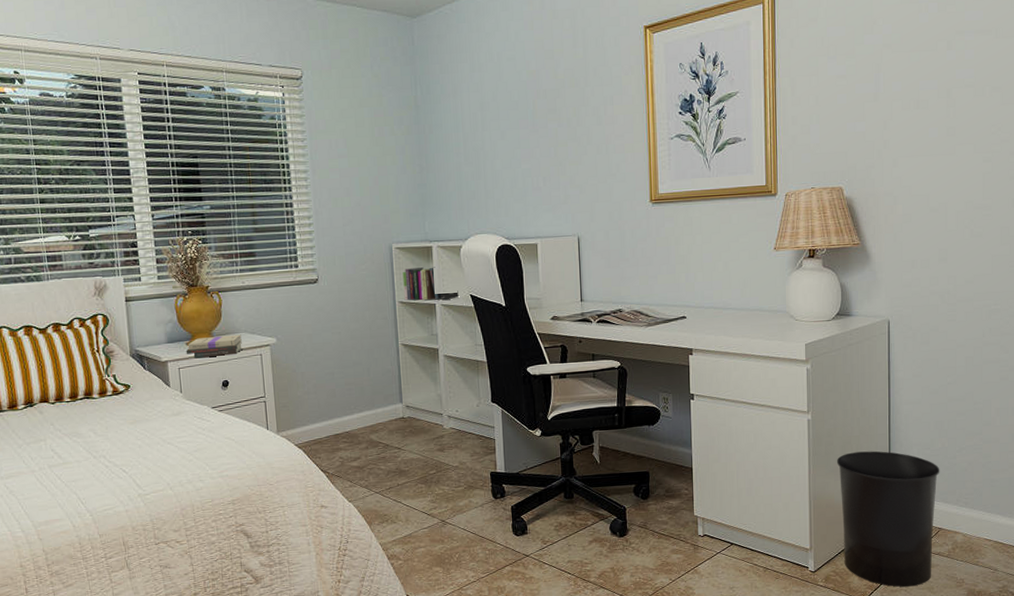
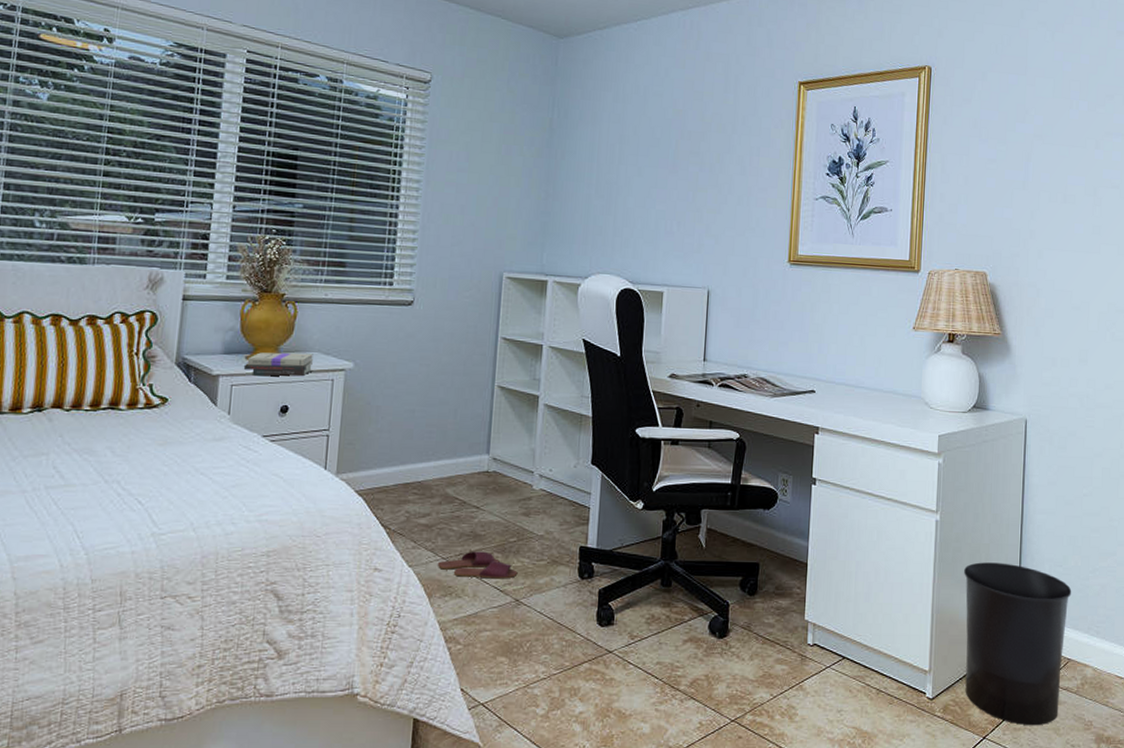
slippers: none [373,483,441,506] -> present [438,551,518,579]
books: present [402,267,459,301] -> none [508,301,570,342]

